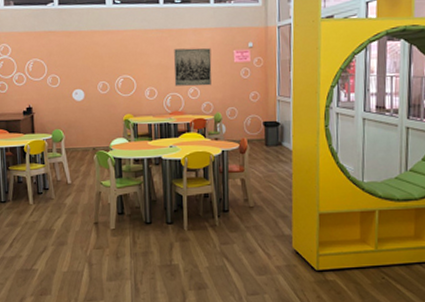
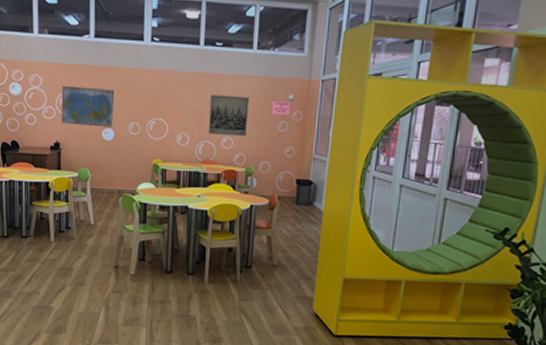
world map: none [31,51,82,89] -> present [61,85,115,127]

